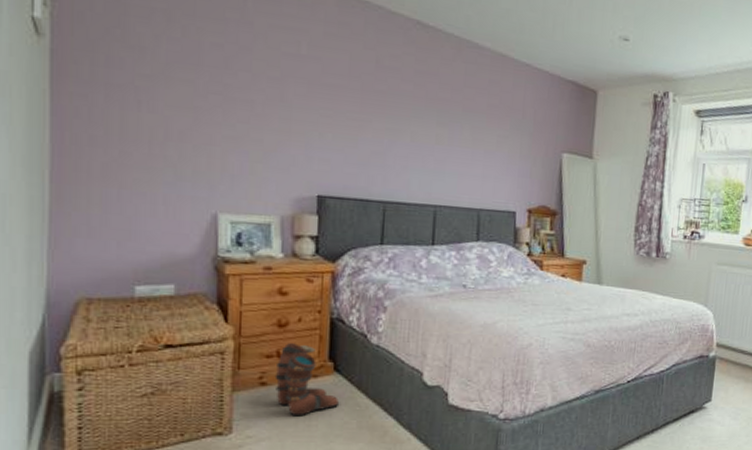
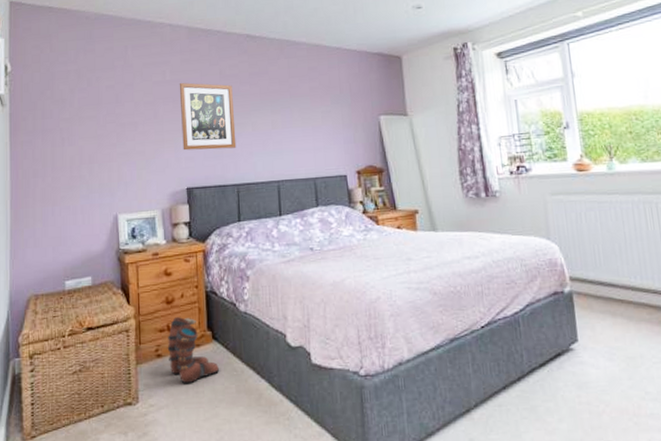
wall art: none [316,61,391,158] -> present [179,82,237,151]

